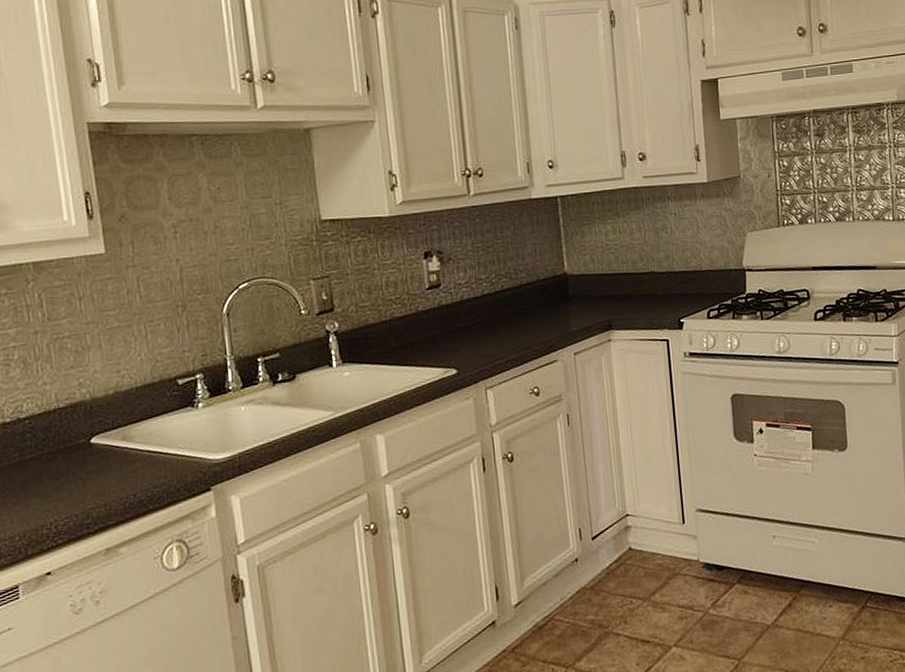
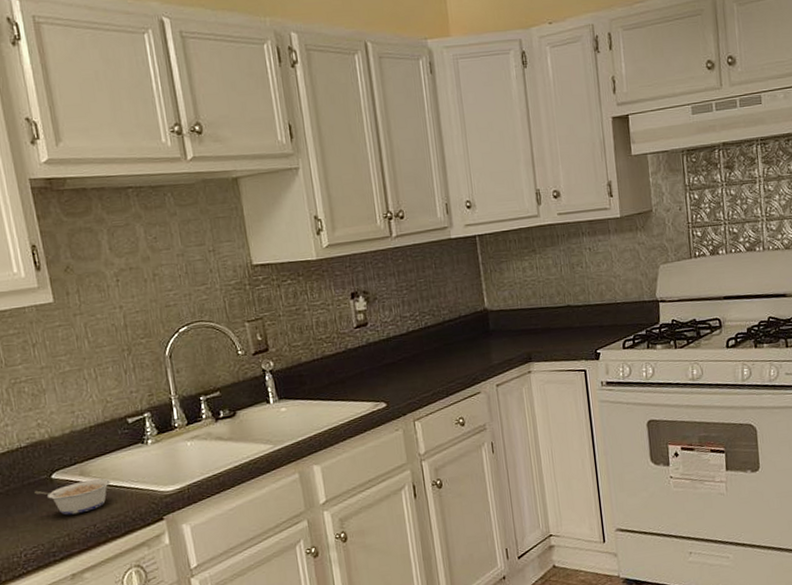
legume: none [71,444,155,484] -> present [34,478,110,516]

